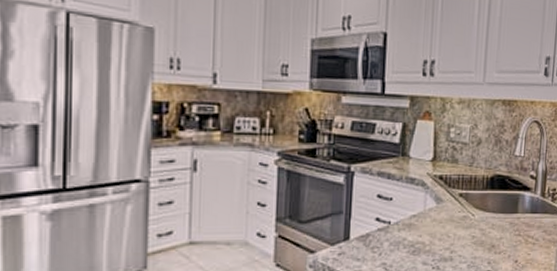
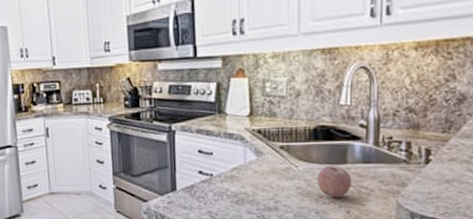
fruit: none [491,215,521,248] -> present [317,166,352,198]

